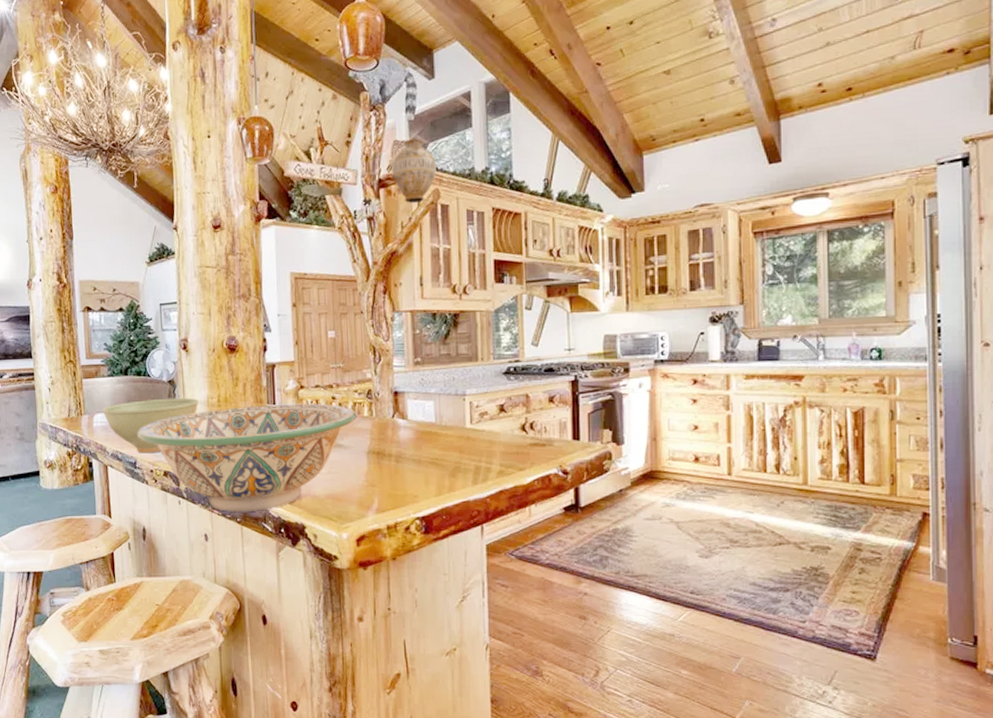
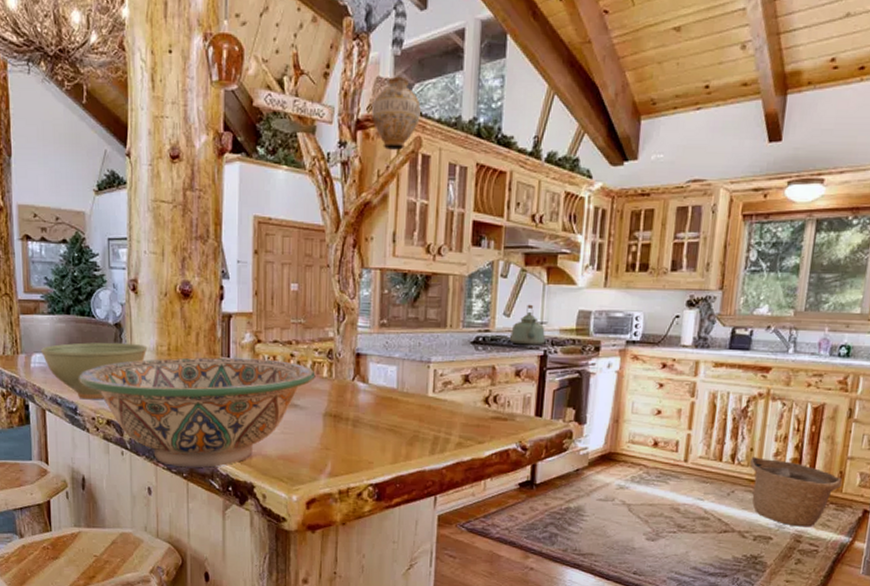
kettle: none [539,332,575,373] -> present [509,304,546,347]
basket: none [795,466,895,534] -> present [749,457,843,527]

